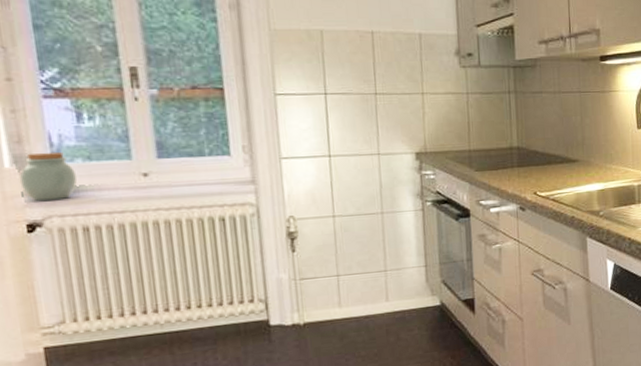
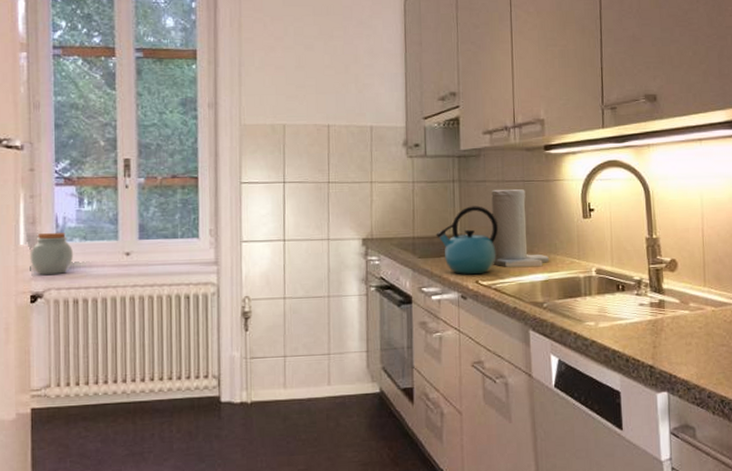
kettle: none [492,117,555,186] -> present [436,206,498,275]
paper towel: none [548,100,606,179] -> present [491,188,550,268]

